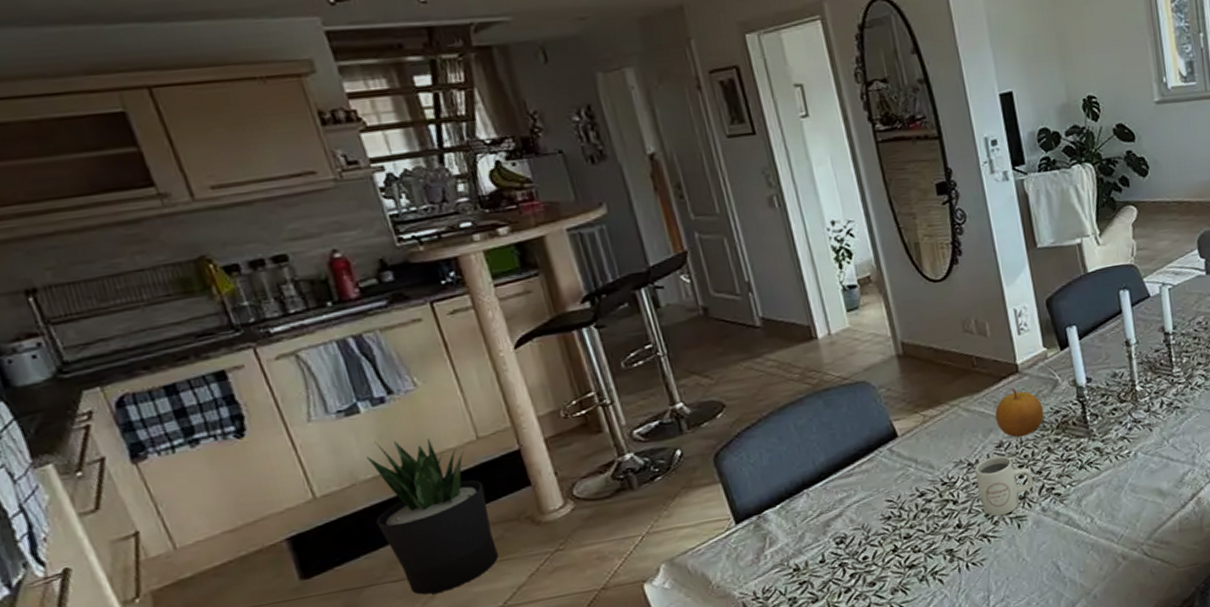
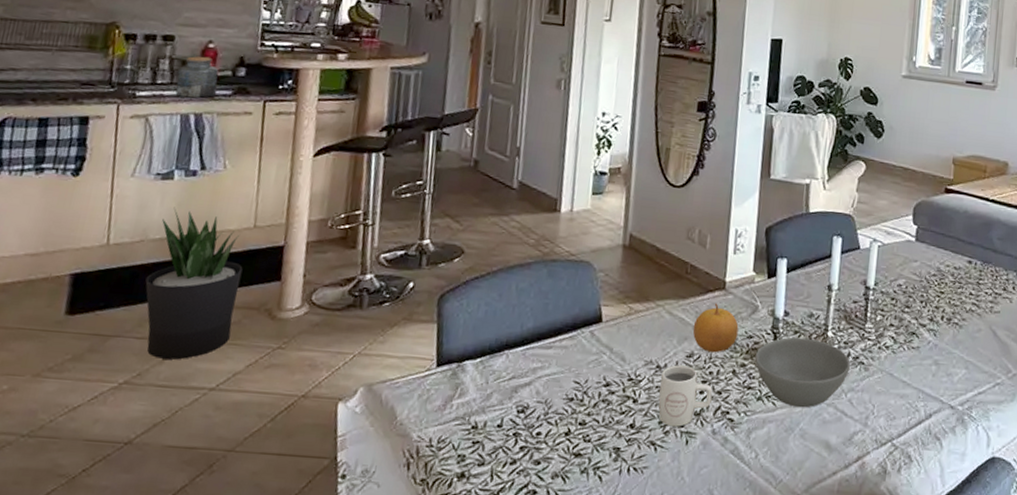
jar: none [308,268,370,322] -> present [175,56,219,99]
soup bowl: none [1066,397,1166,466] -> present [754,337,850,408]

